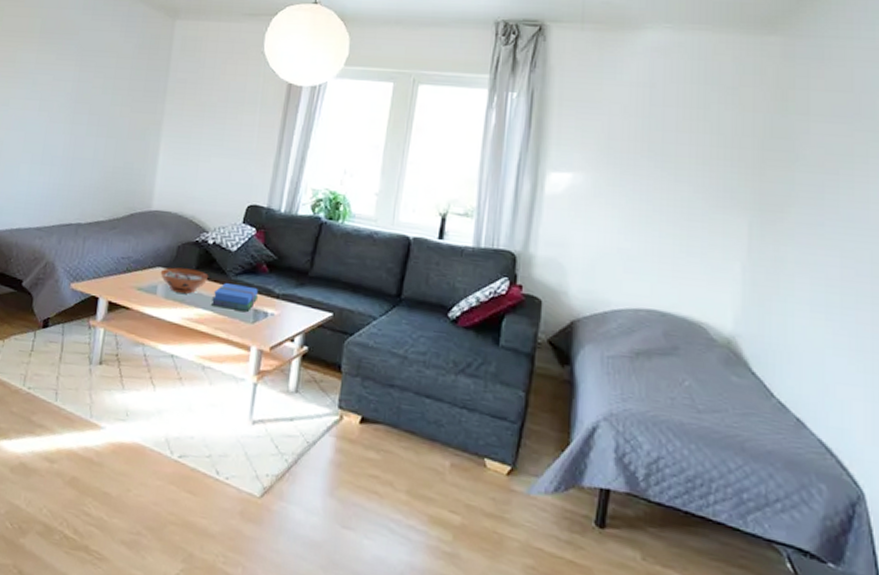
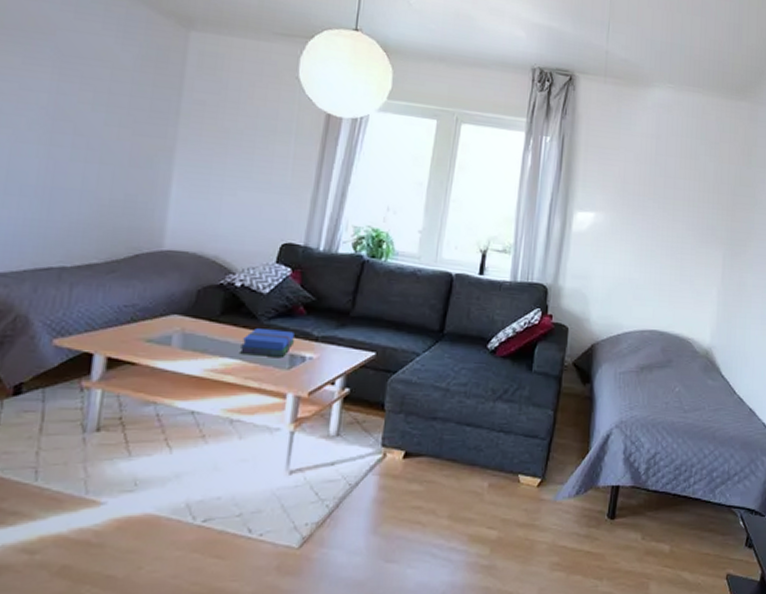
decorative bowl: present [160,267,209,294] -> none [175,314,237,343]

